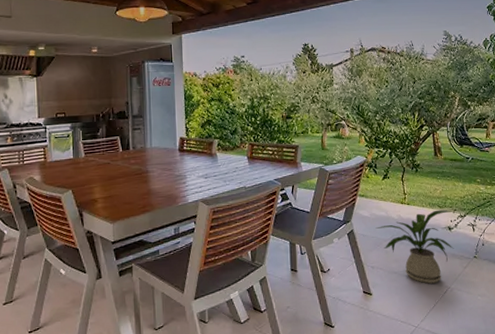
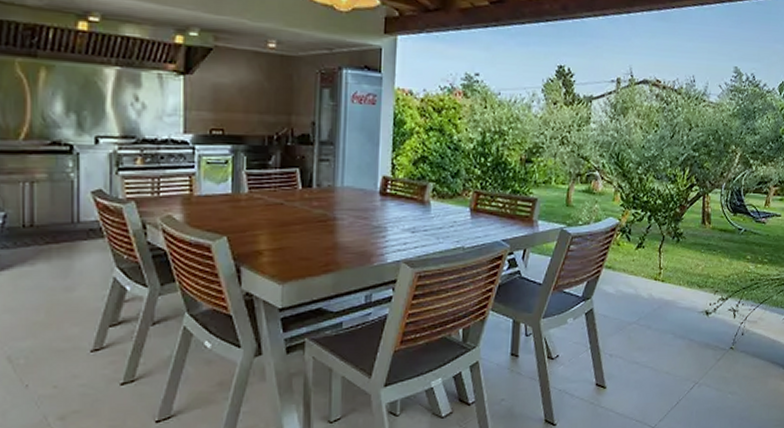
house plant: present [375,209,454,284] -> none [620,290,712,378]

